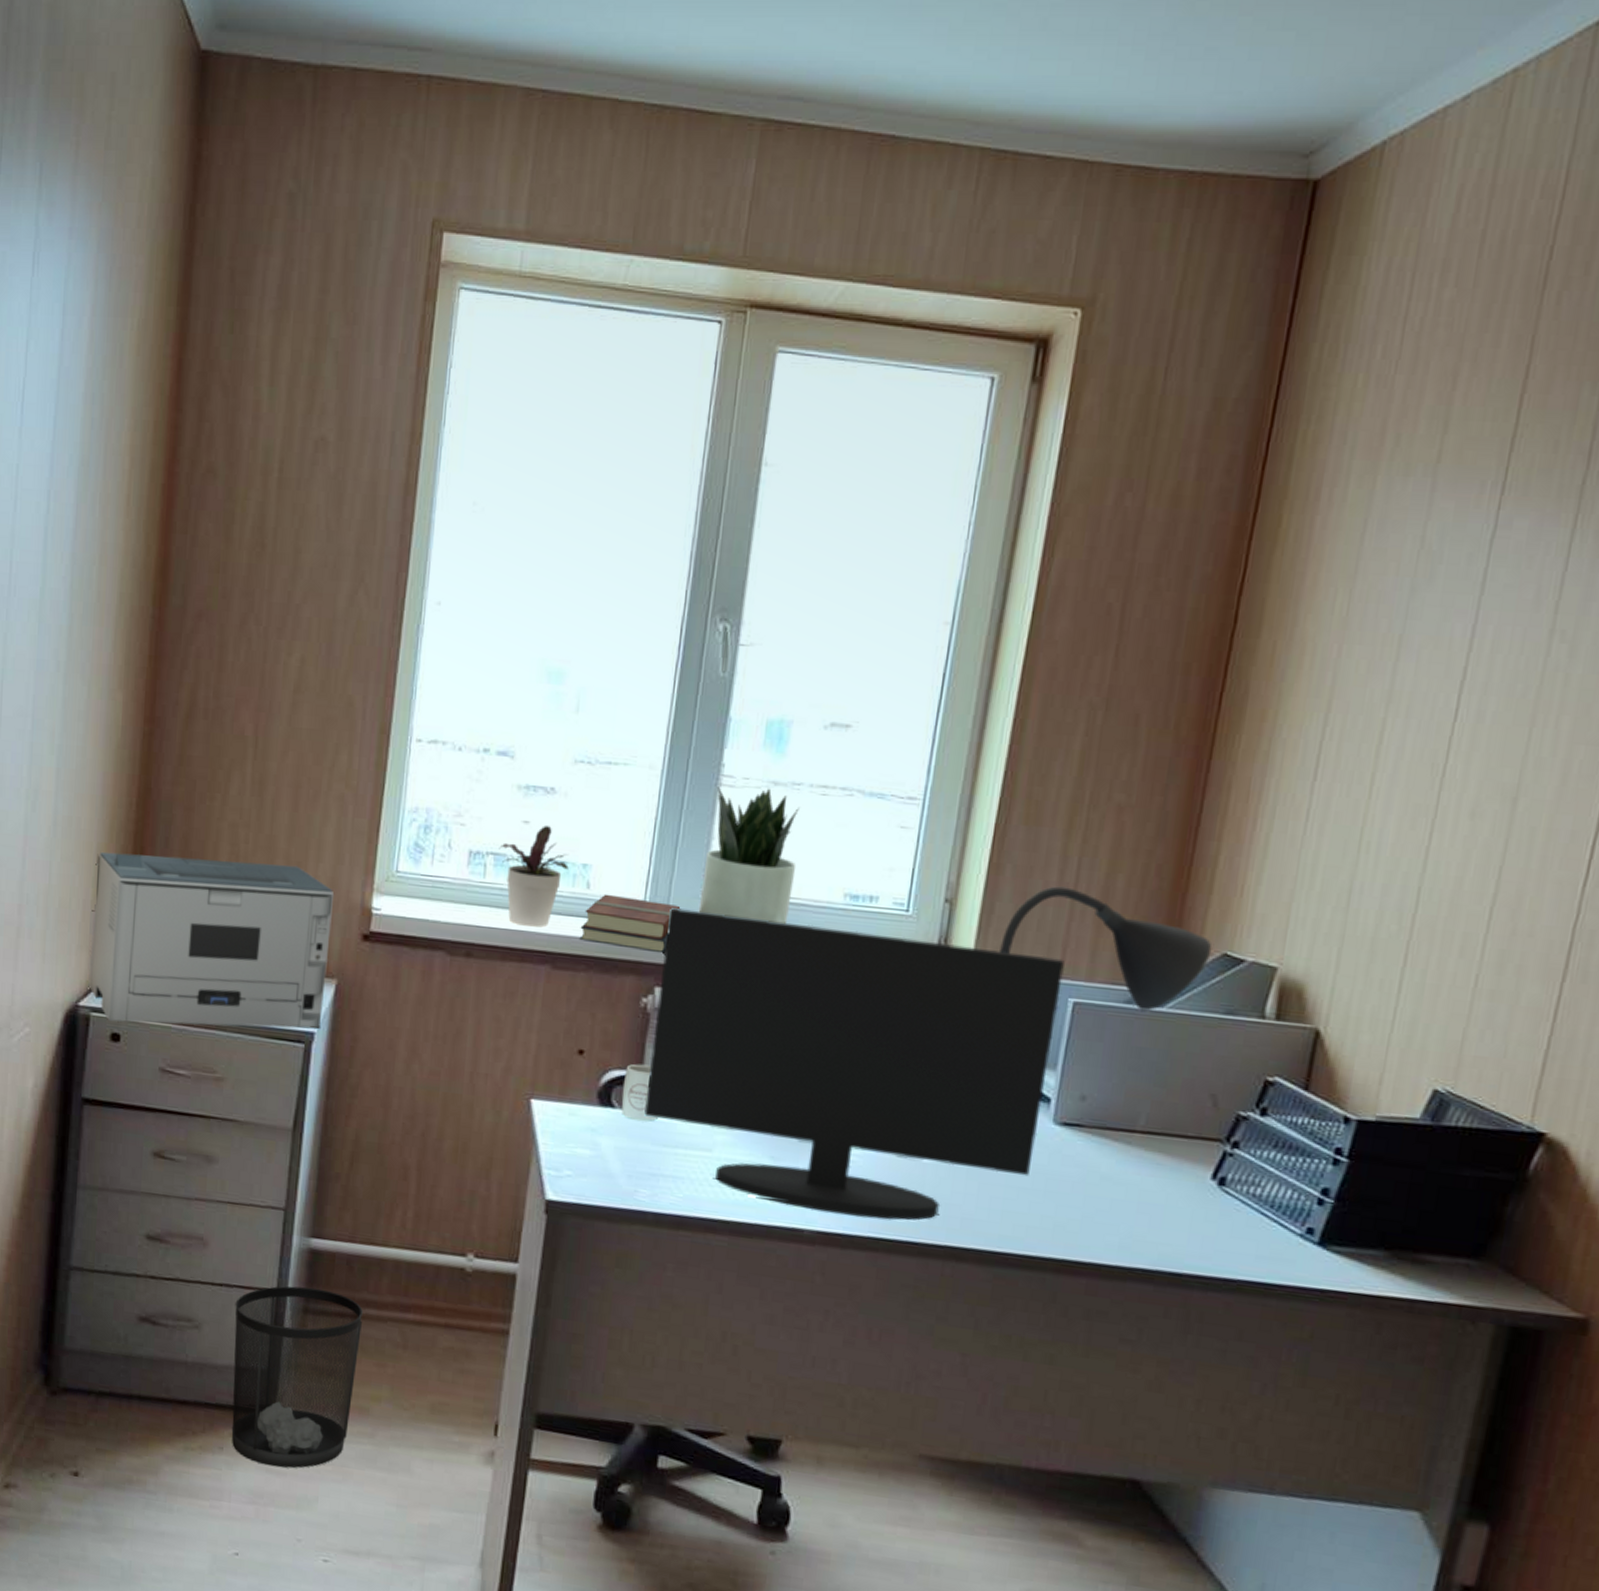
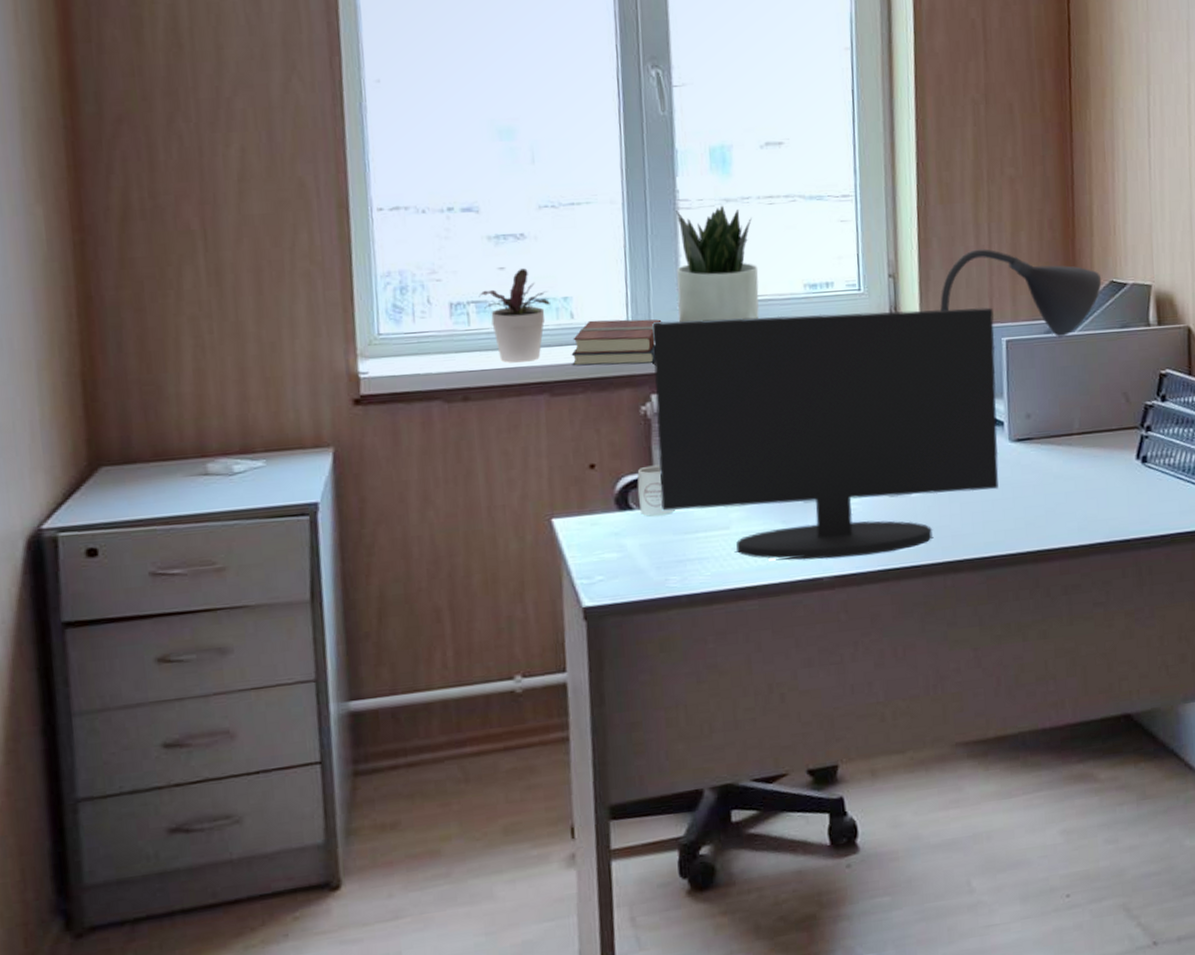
printer: present [88,851,335,1030] -> none [38,346,324,538]
waste bin: present [231,1286,363,1468] -> none [276,747,422,938]

